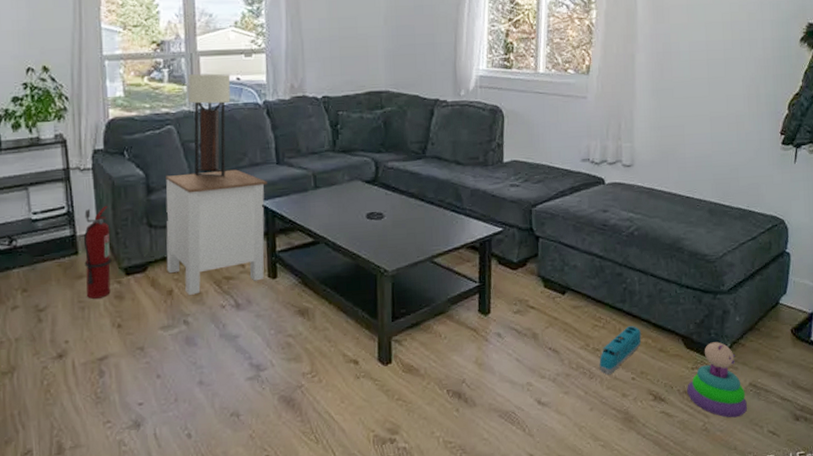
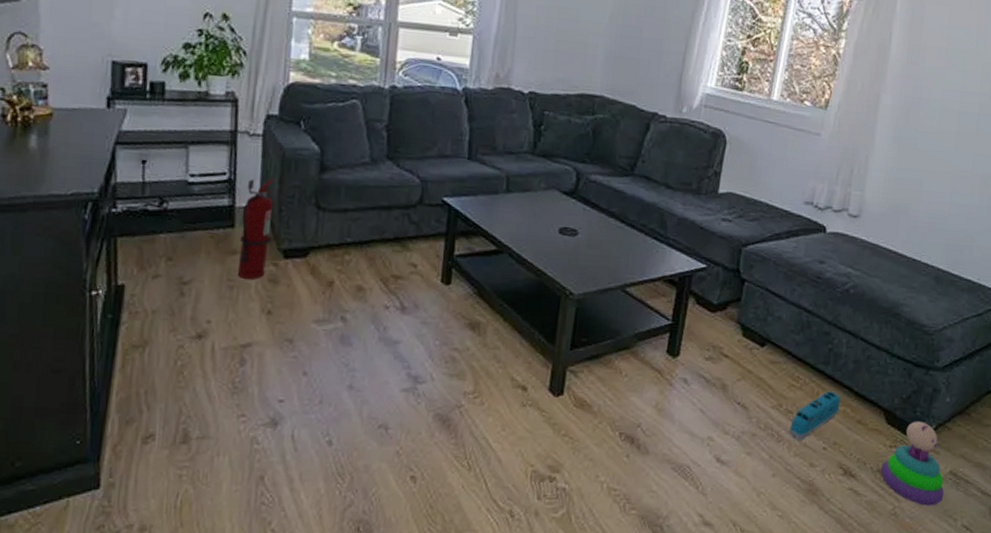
side table: present [166,169,267,295] -> none [330,155,455,290]
table lamp: present [188,73,231,177] -> none [376,46,431,164]

